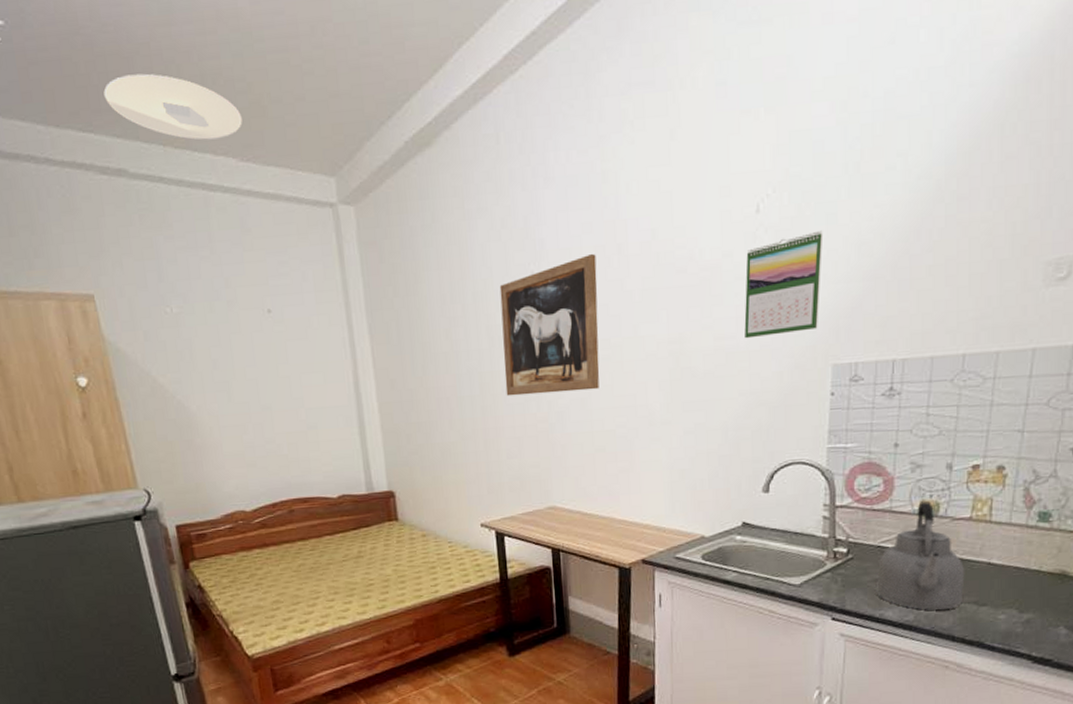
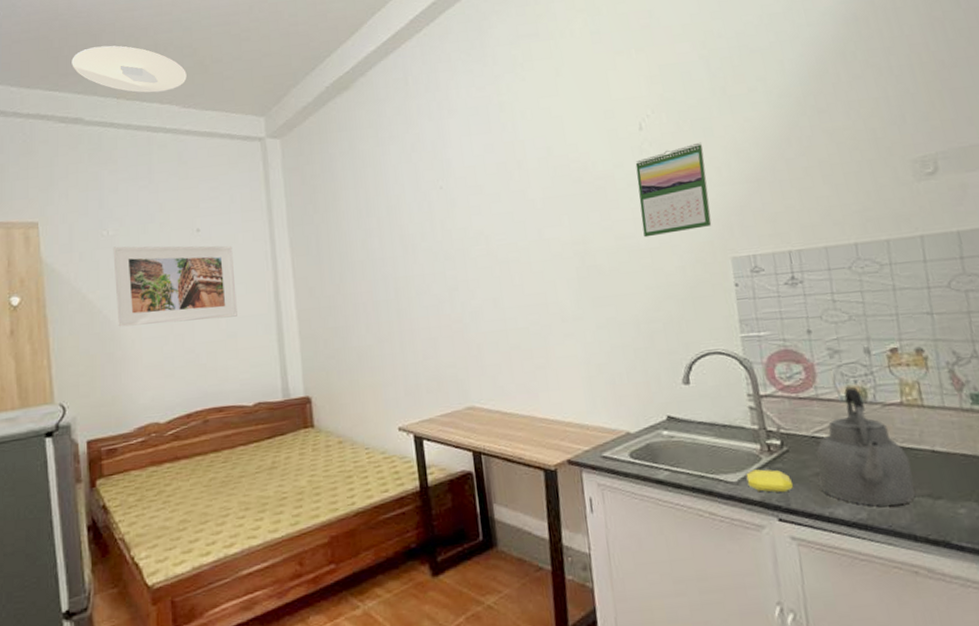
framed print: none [179,325,317,414] -> present [113,245,237,327]
wall art: present [499,254,600,396] -> none [411,170,510,299]
soap bar: none [809,574,851,596] -> present [745,469,793,493]

